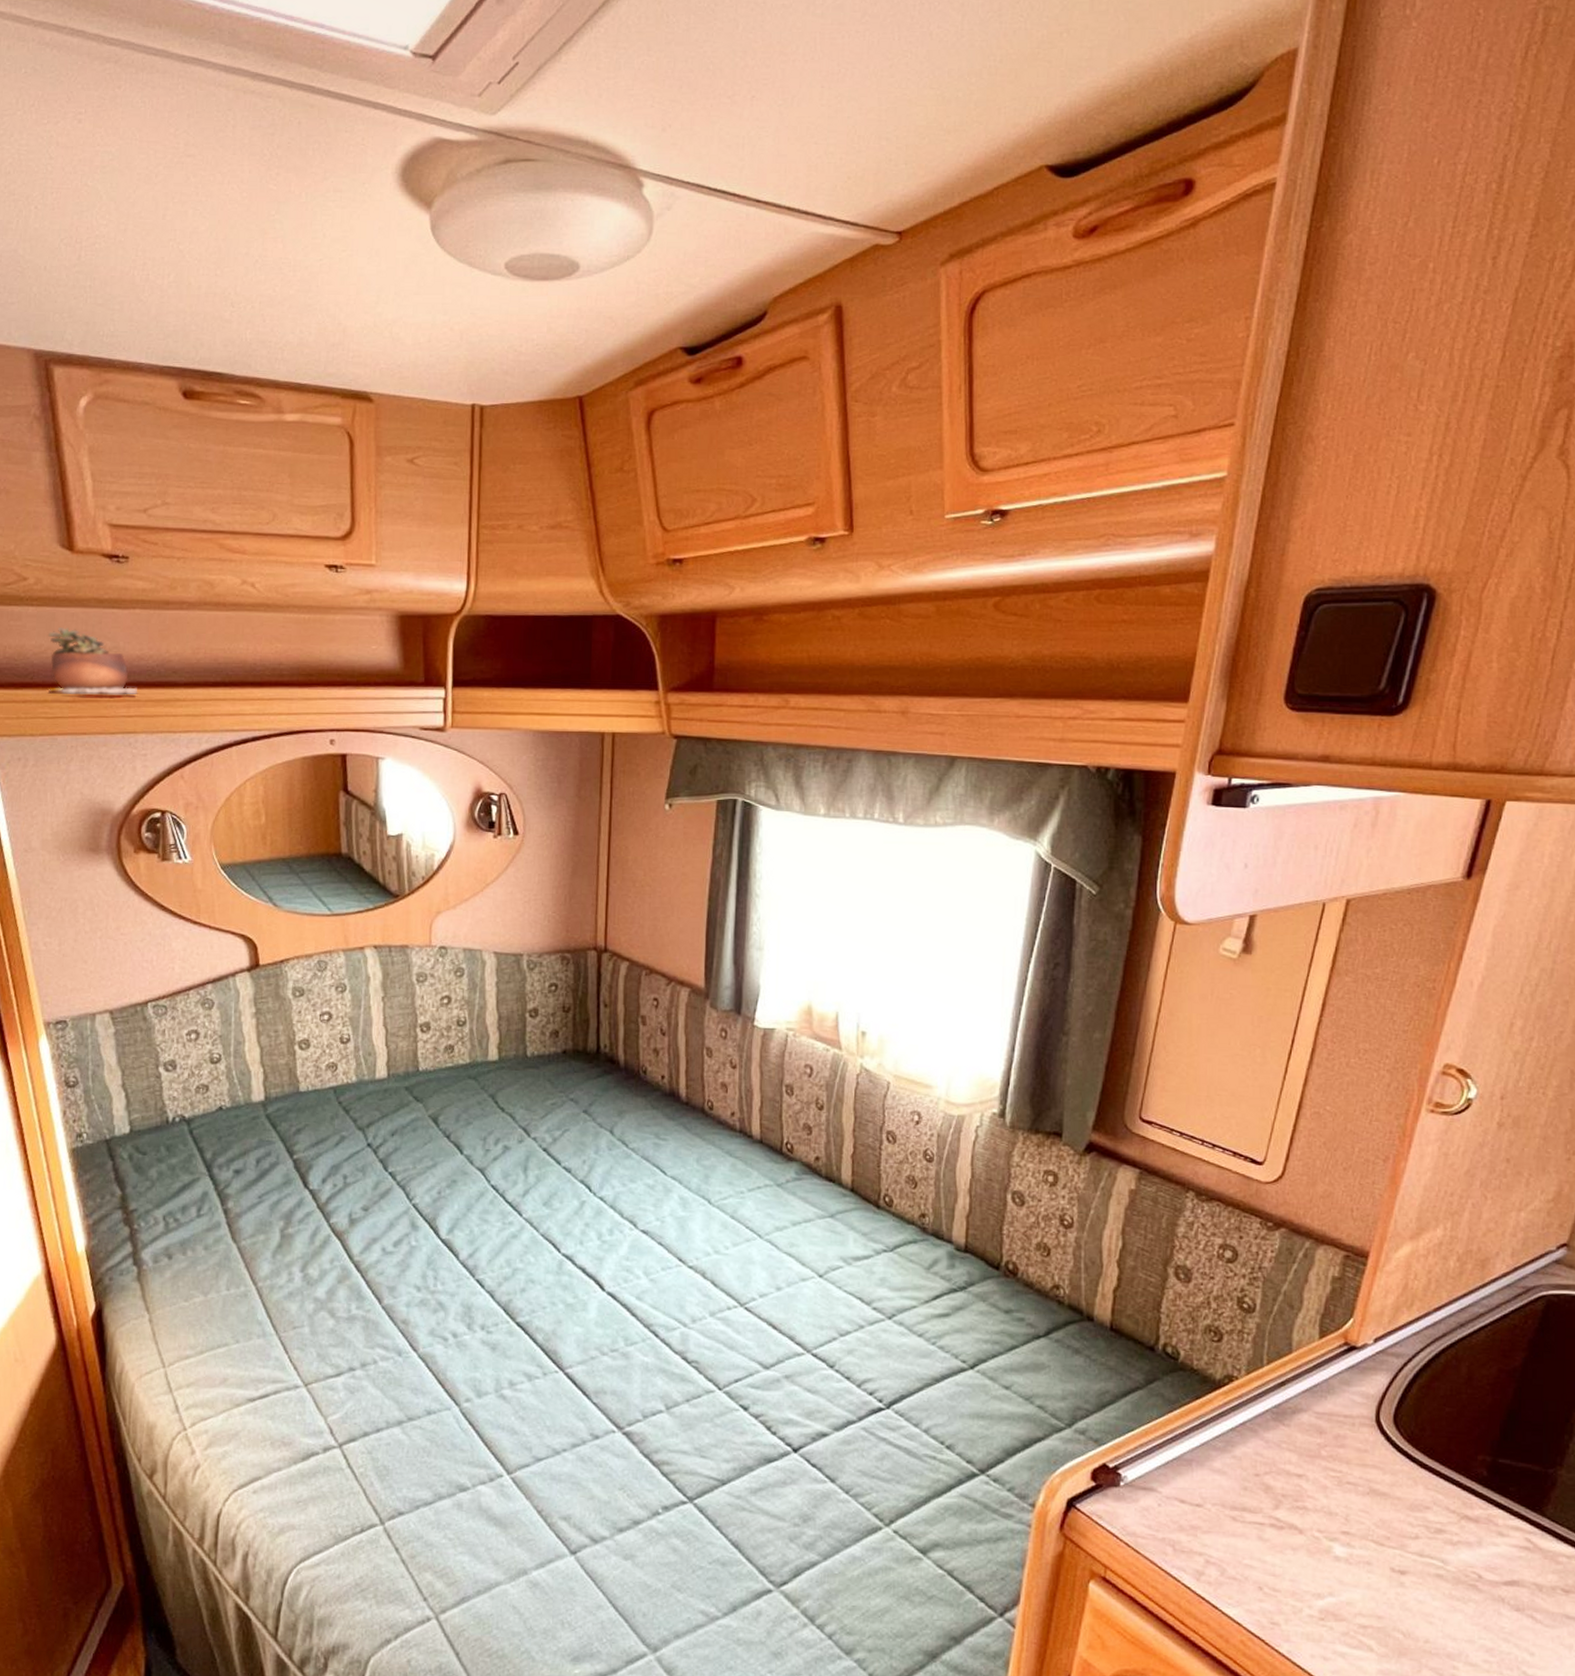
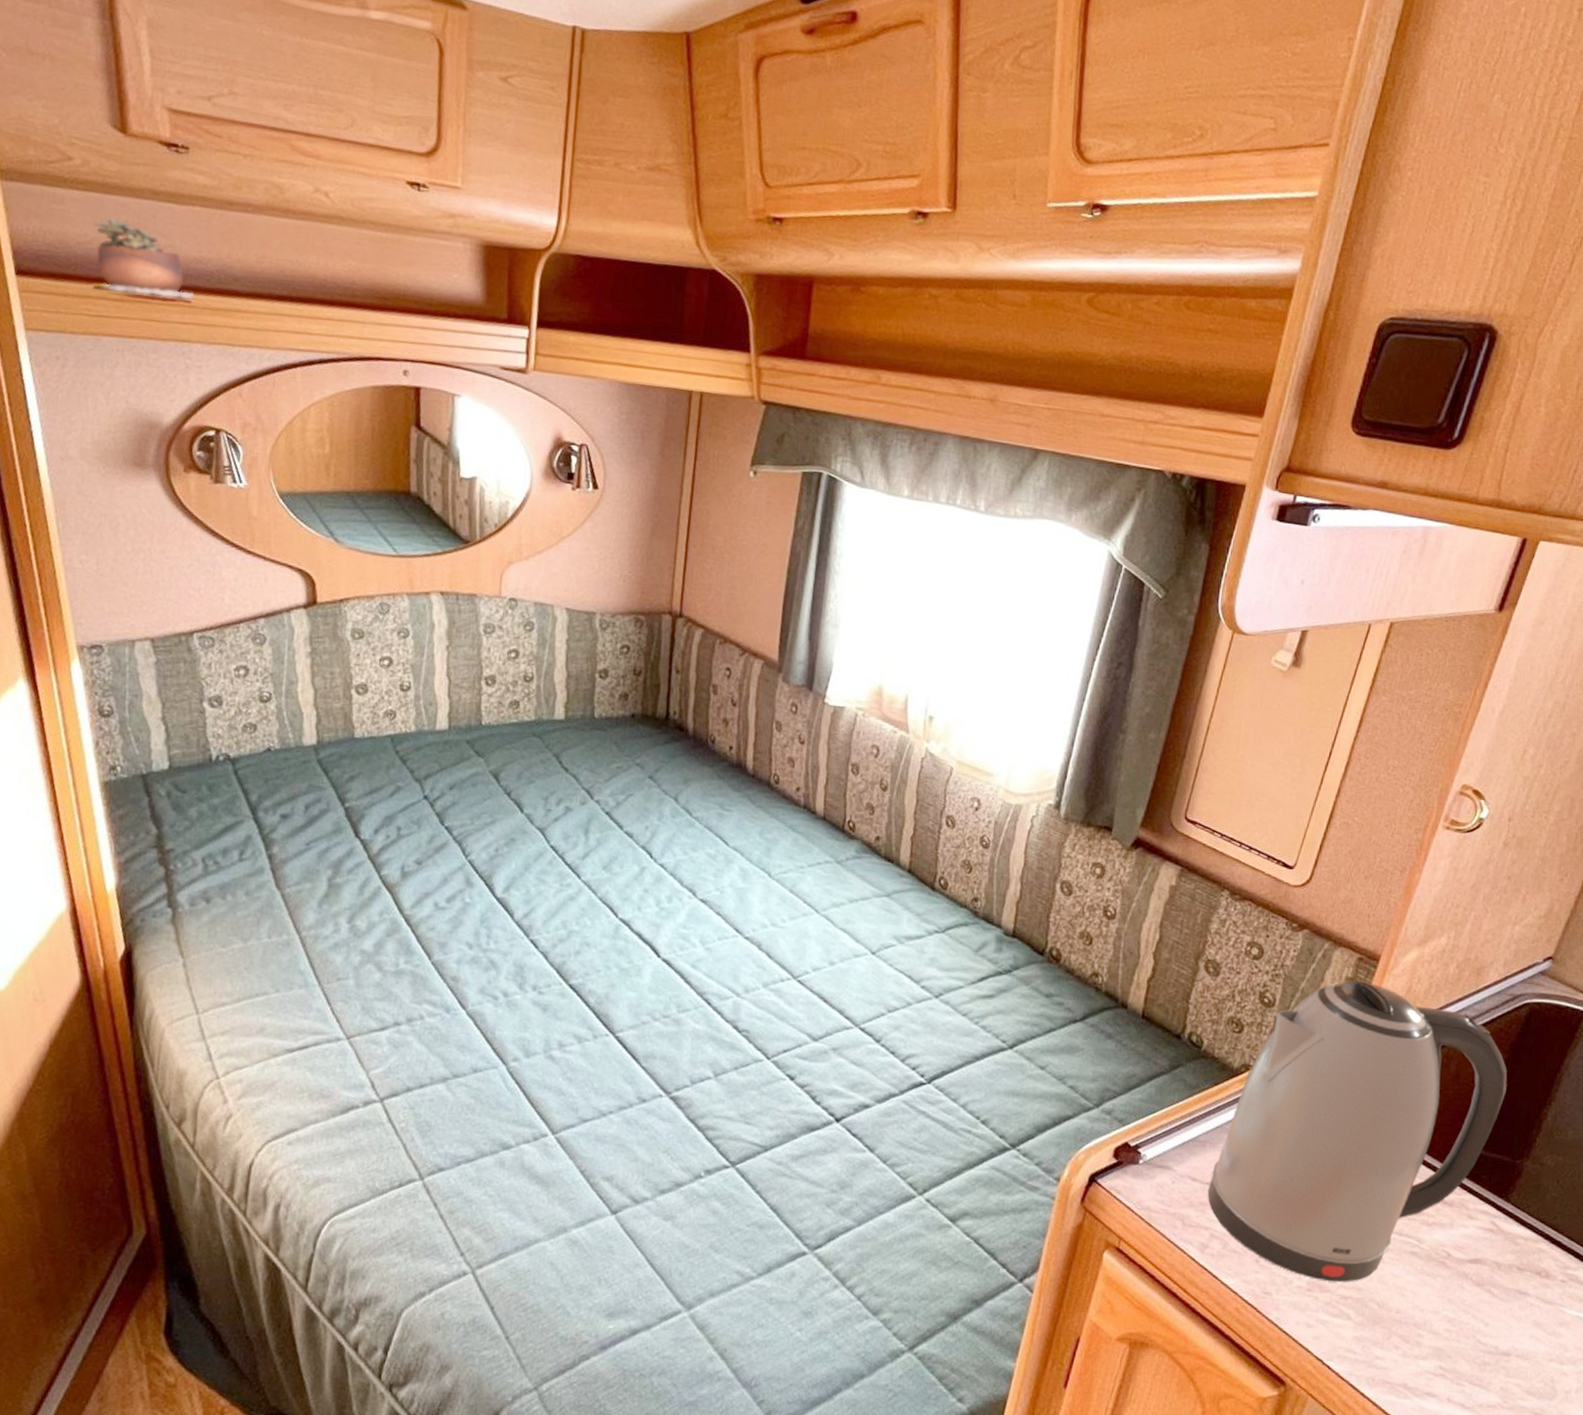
kettle: none [1198,1280,1528,1610] -> present [1207,980,1507,1282]

